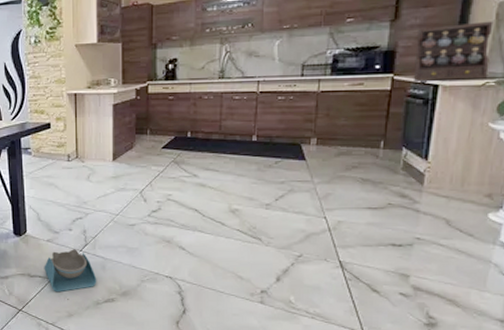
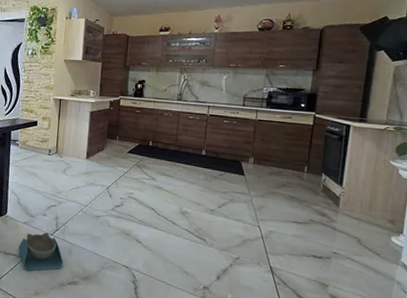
spice rack: present [414,21,494,81] -> none [331,79,391,125]

